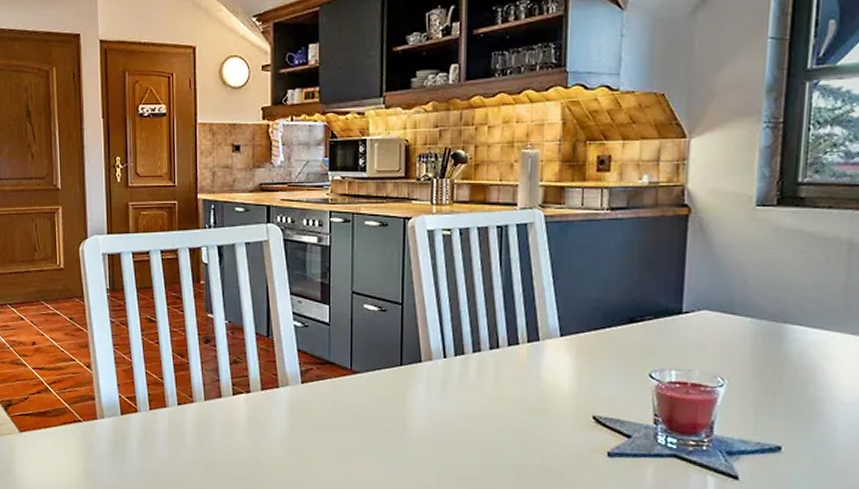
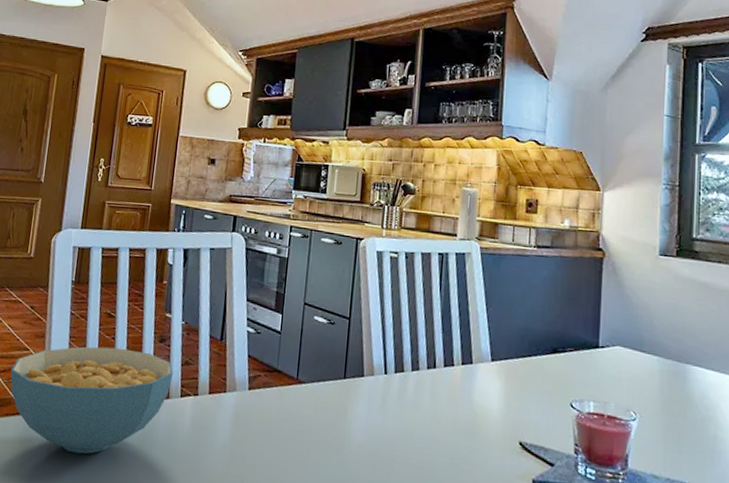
cereal bowl: none [61,352,222,455] -> present [10,346,173,454]

